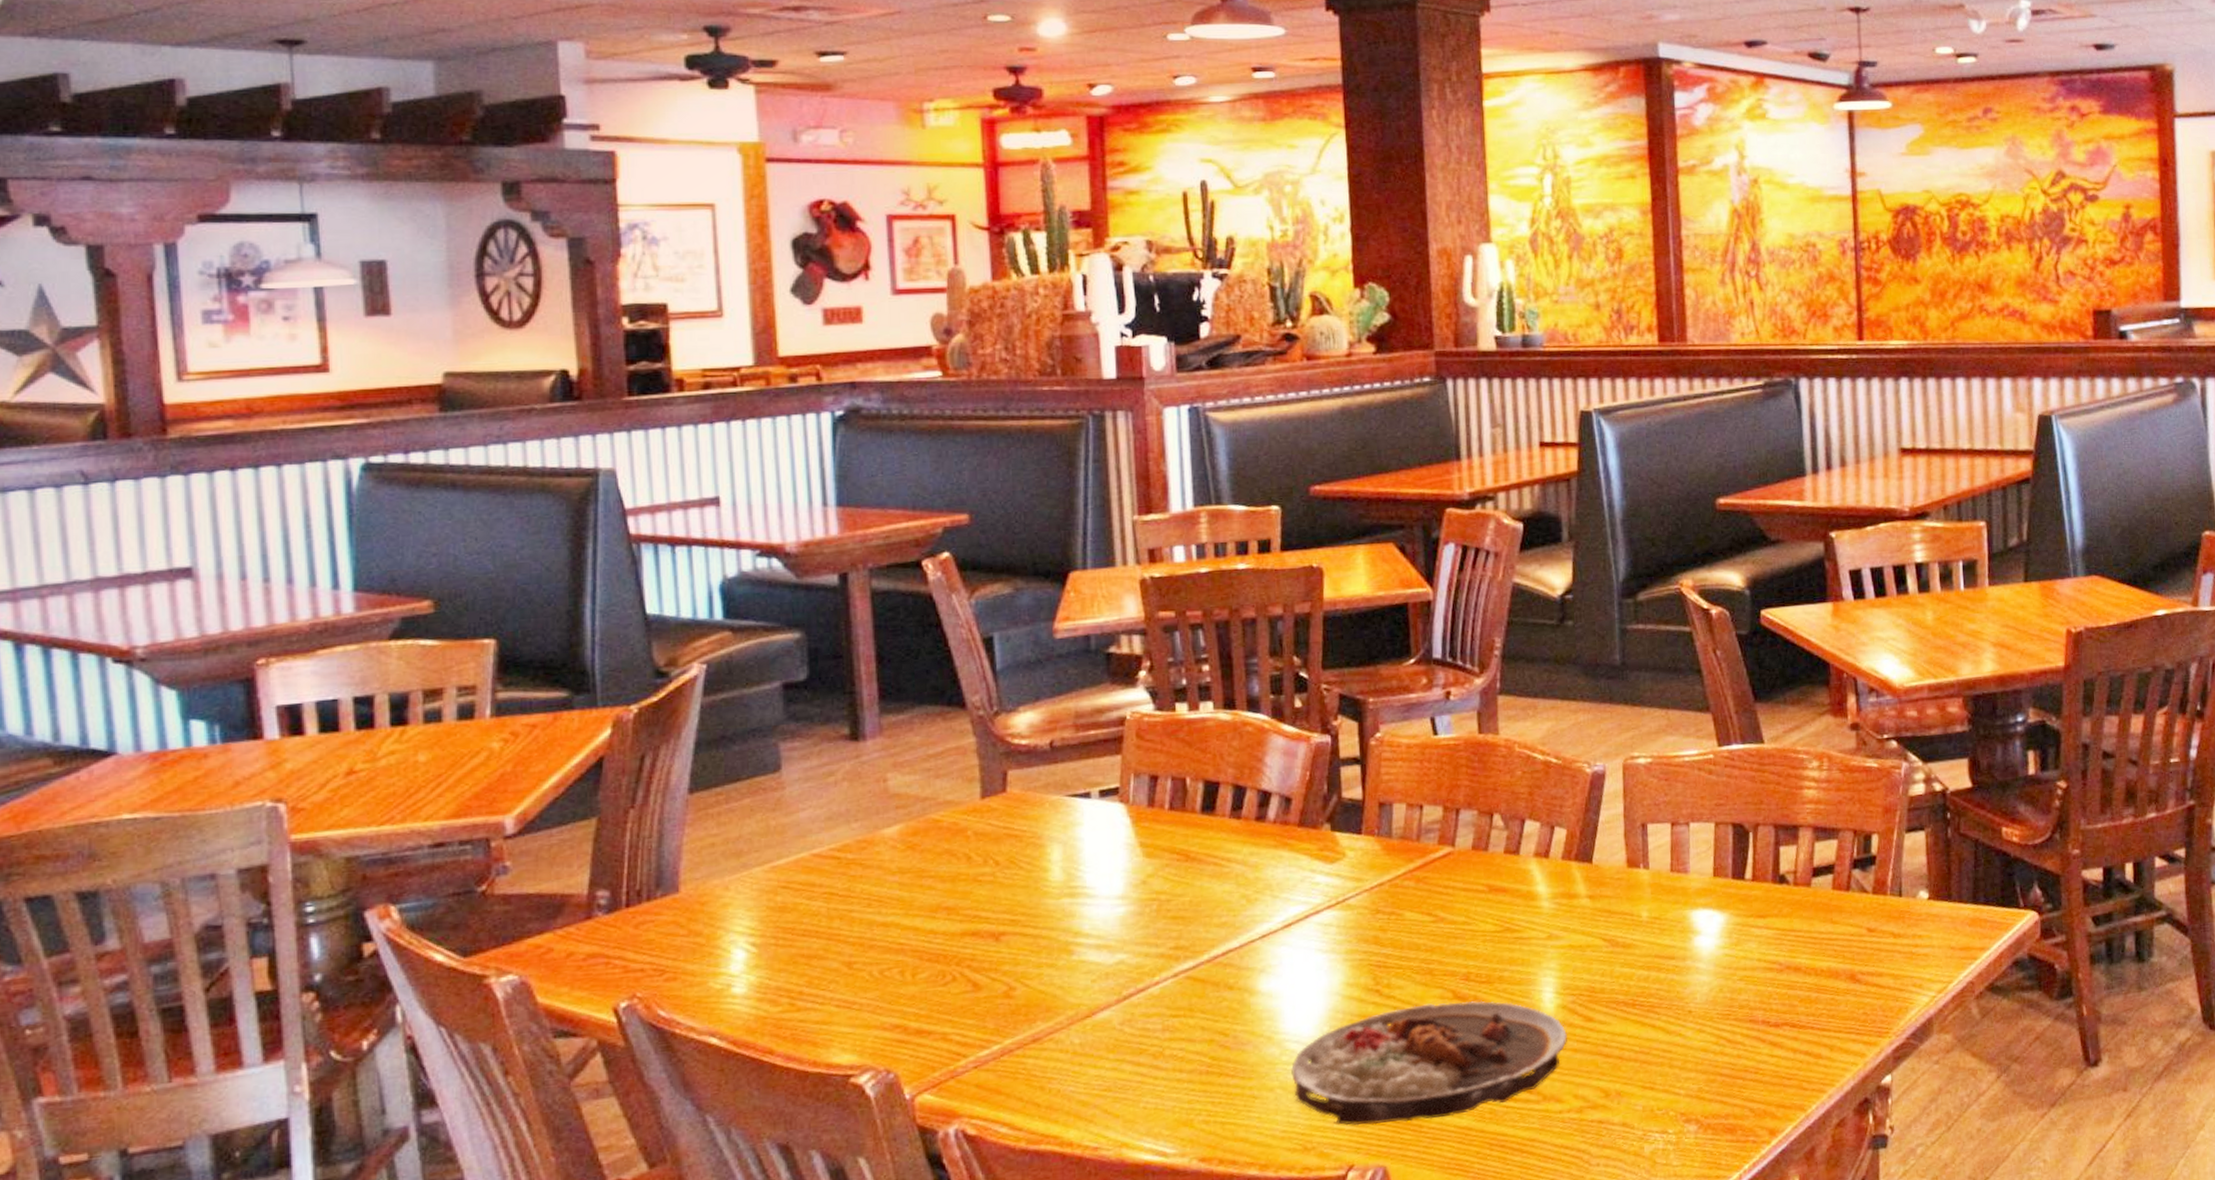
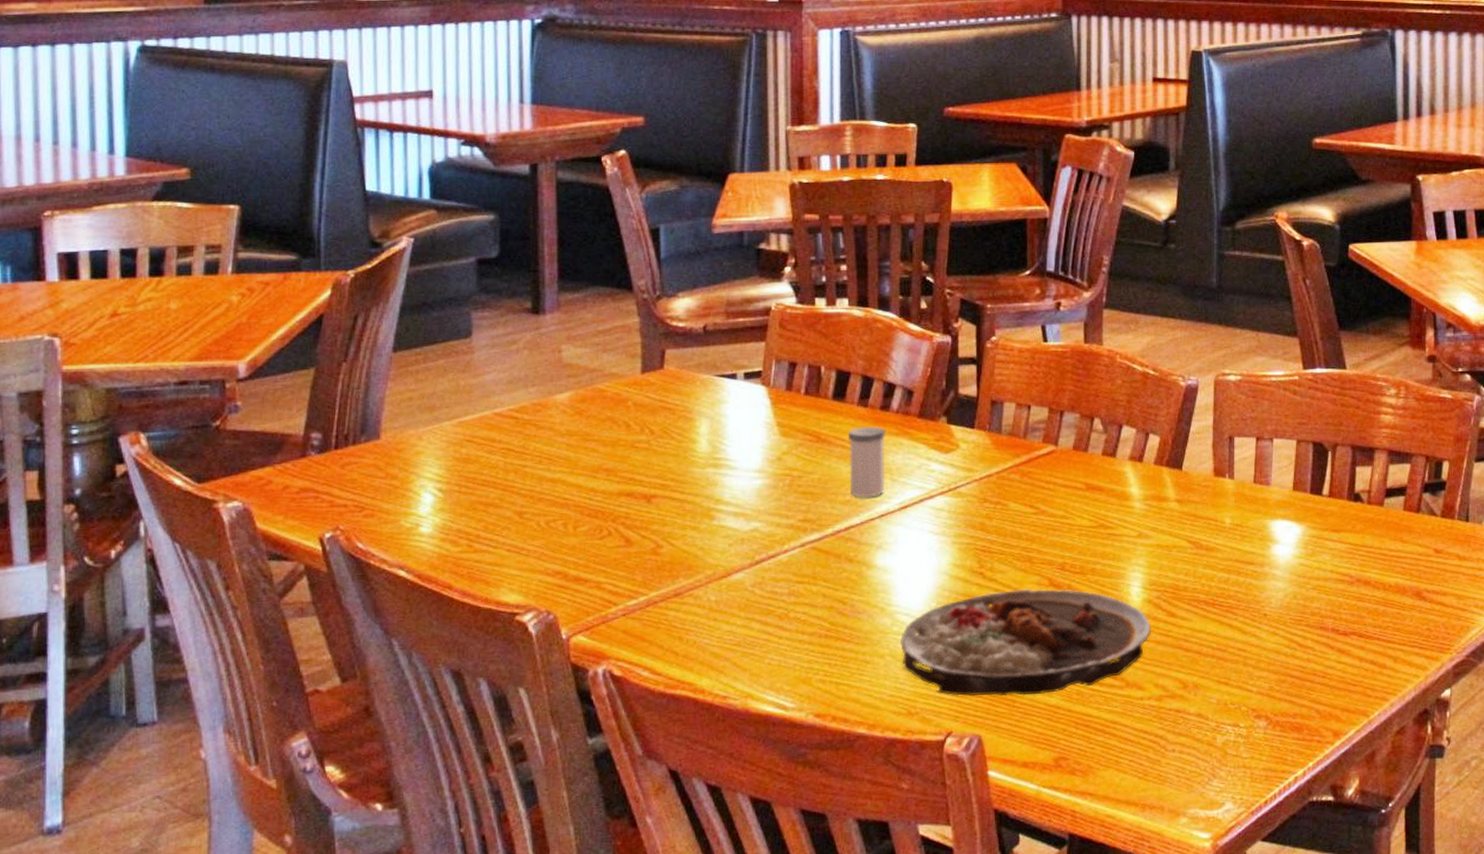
salt shaker: none [1221,839,1265,918] -> present [849,426,887,498]

